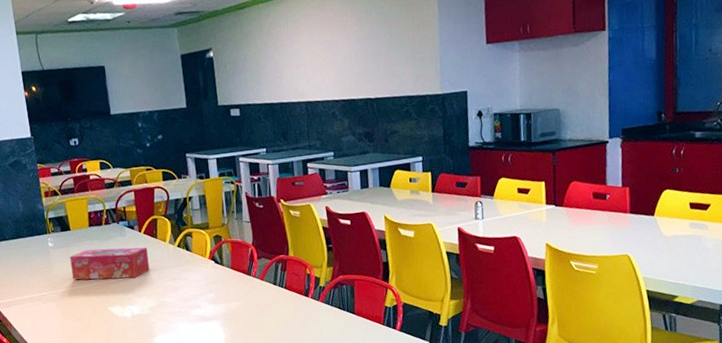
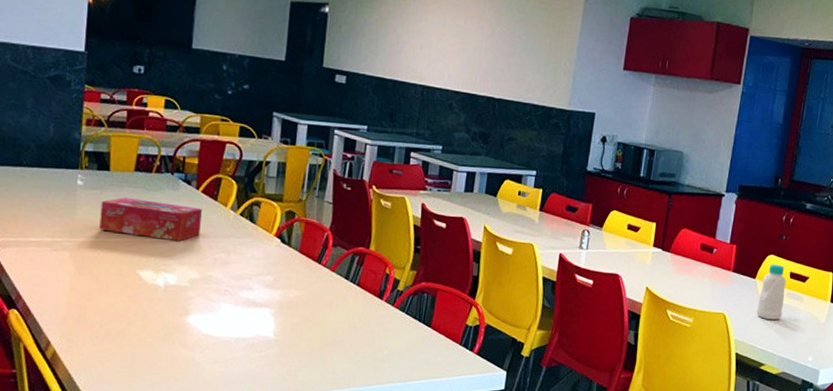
bottle: none [660,197,688,253] -> present [756,264,786,320]

